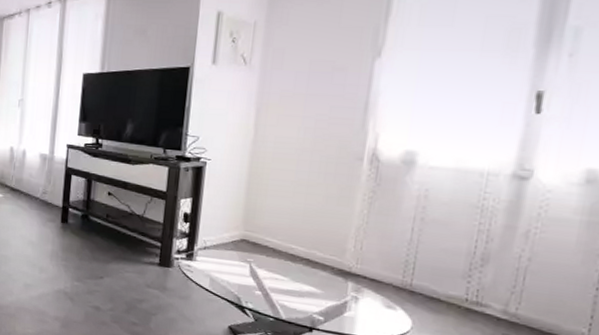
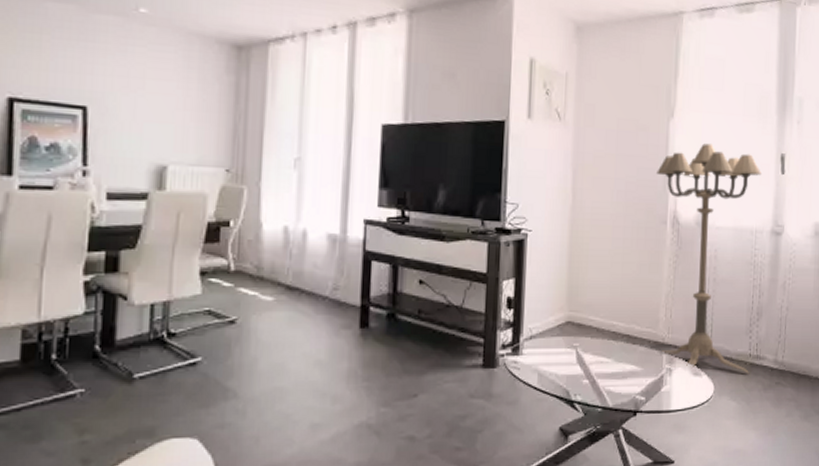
floor lamp: none [348,82,503,319] -> present [657,143,761,374]

